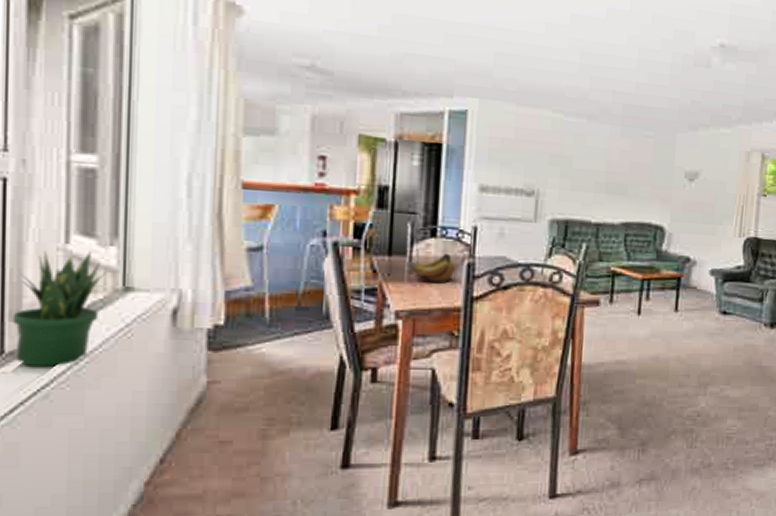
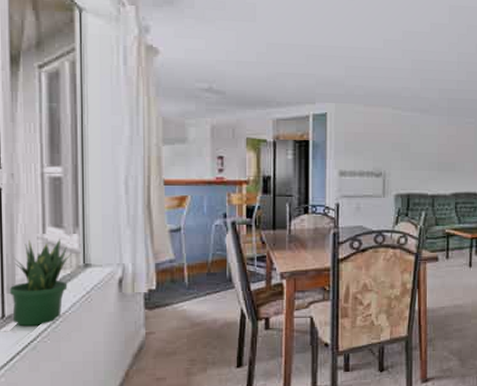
fruit: present [410,253,456,284] -> none [290,225,325,250]

